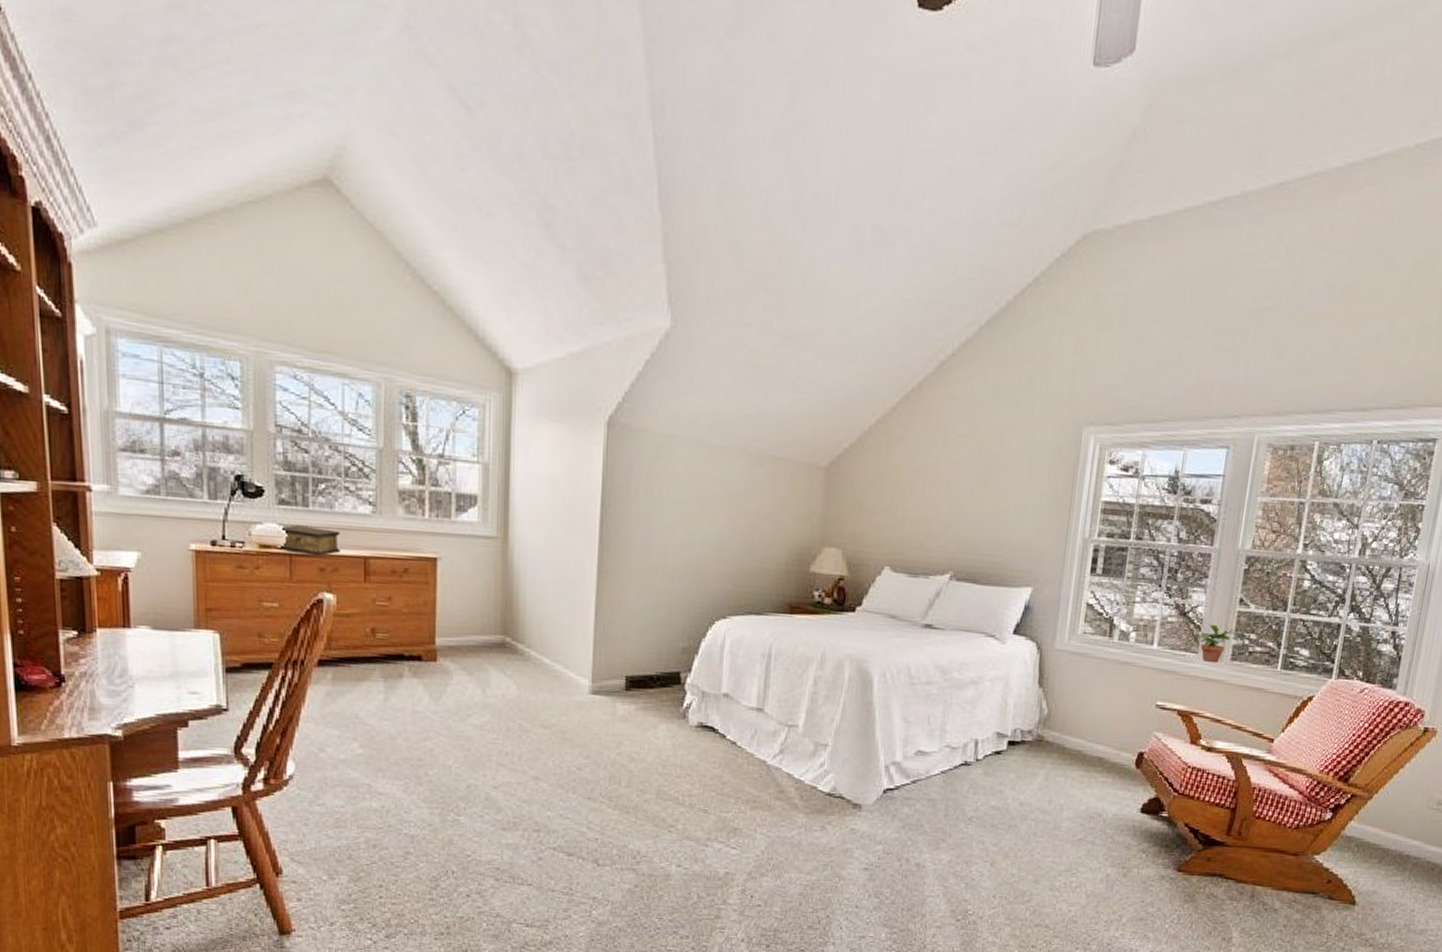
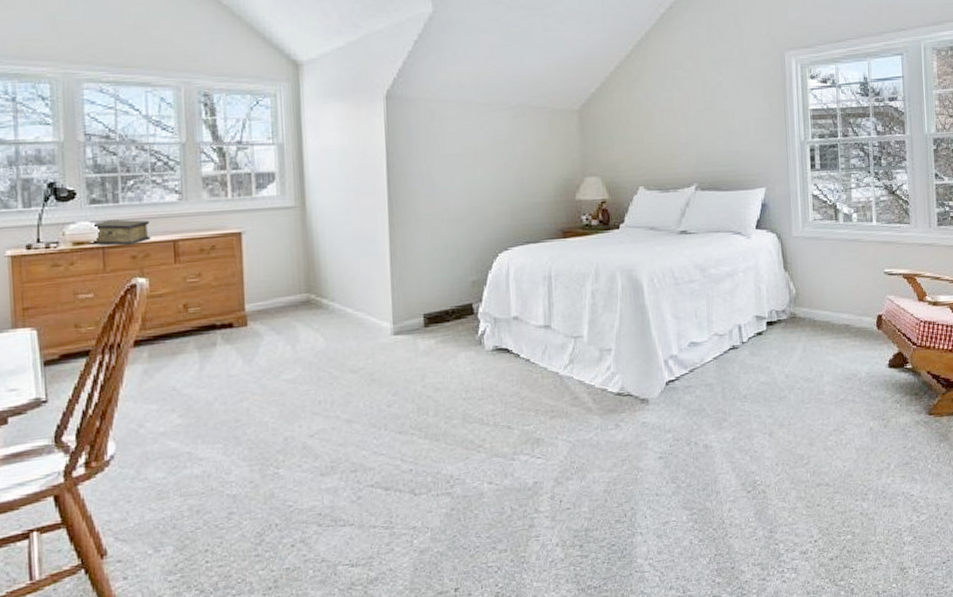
potted plant: present [1198,624,1235,664] -> none [907,197,937,231]

